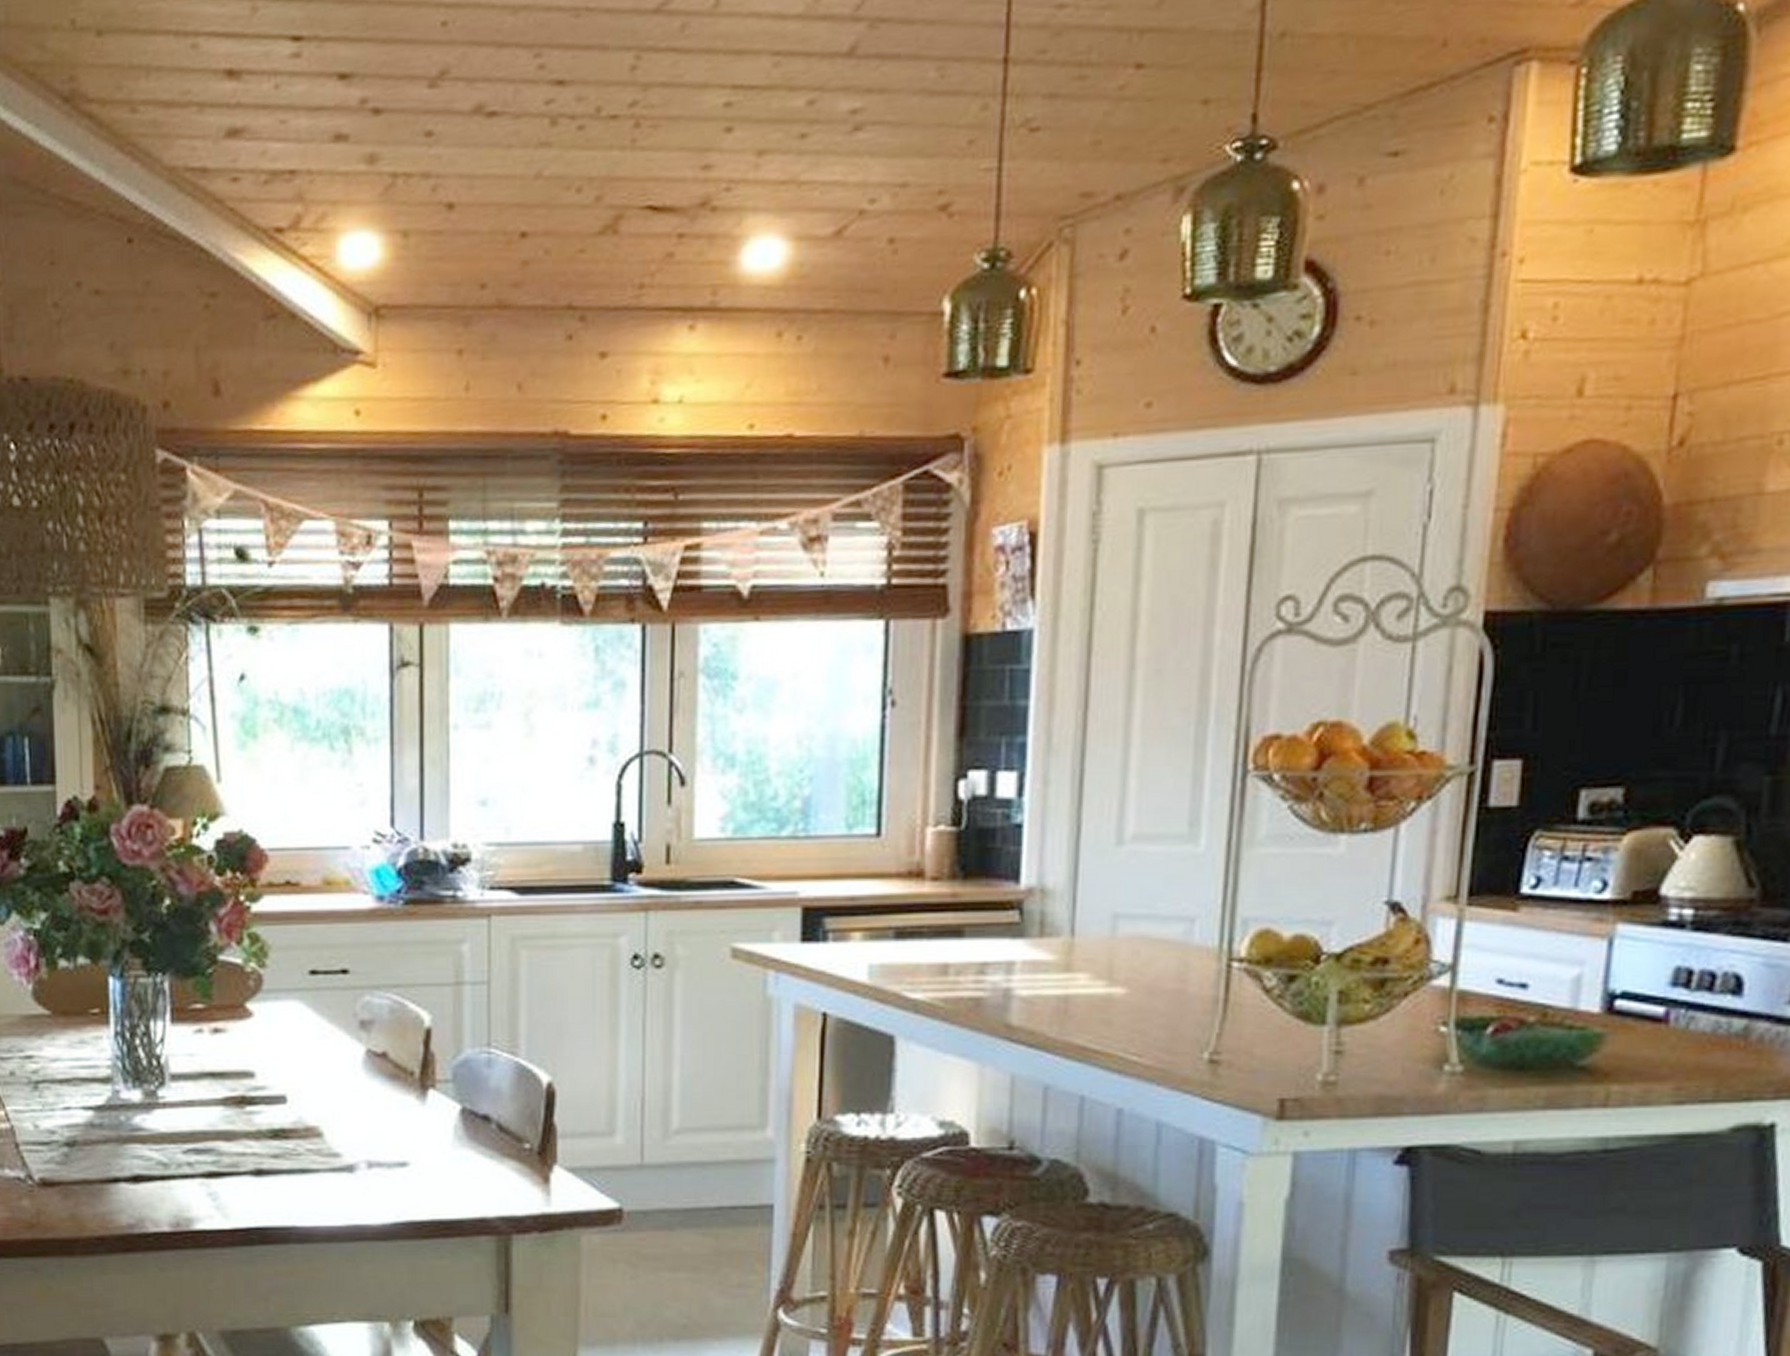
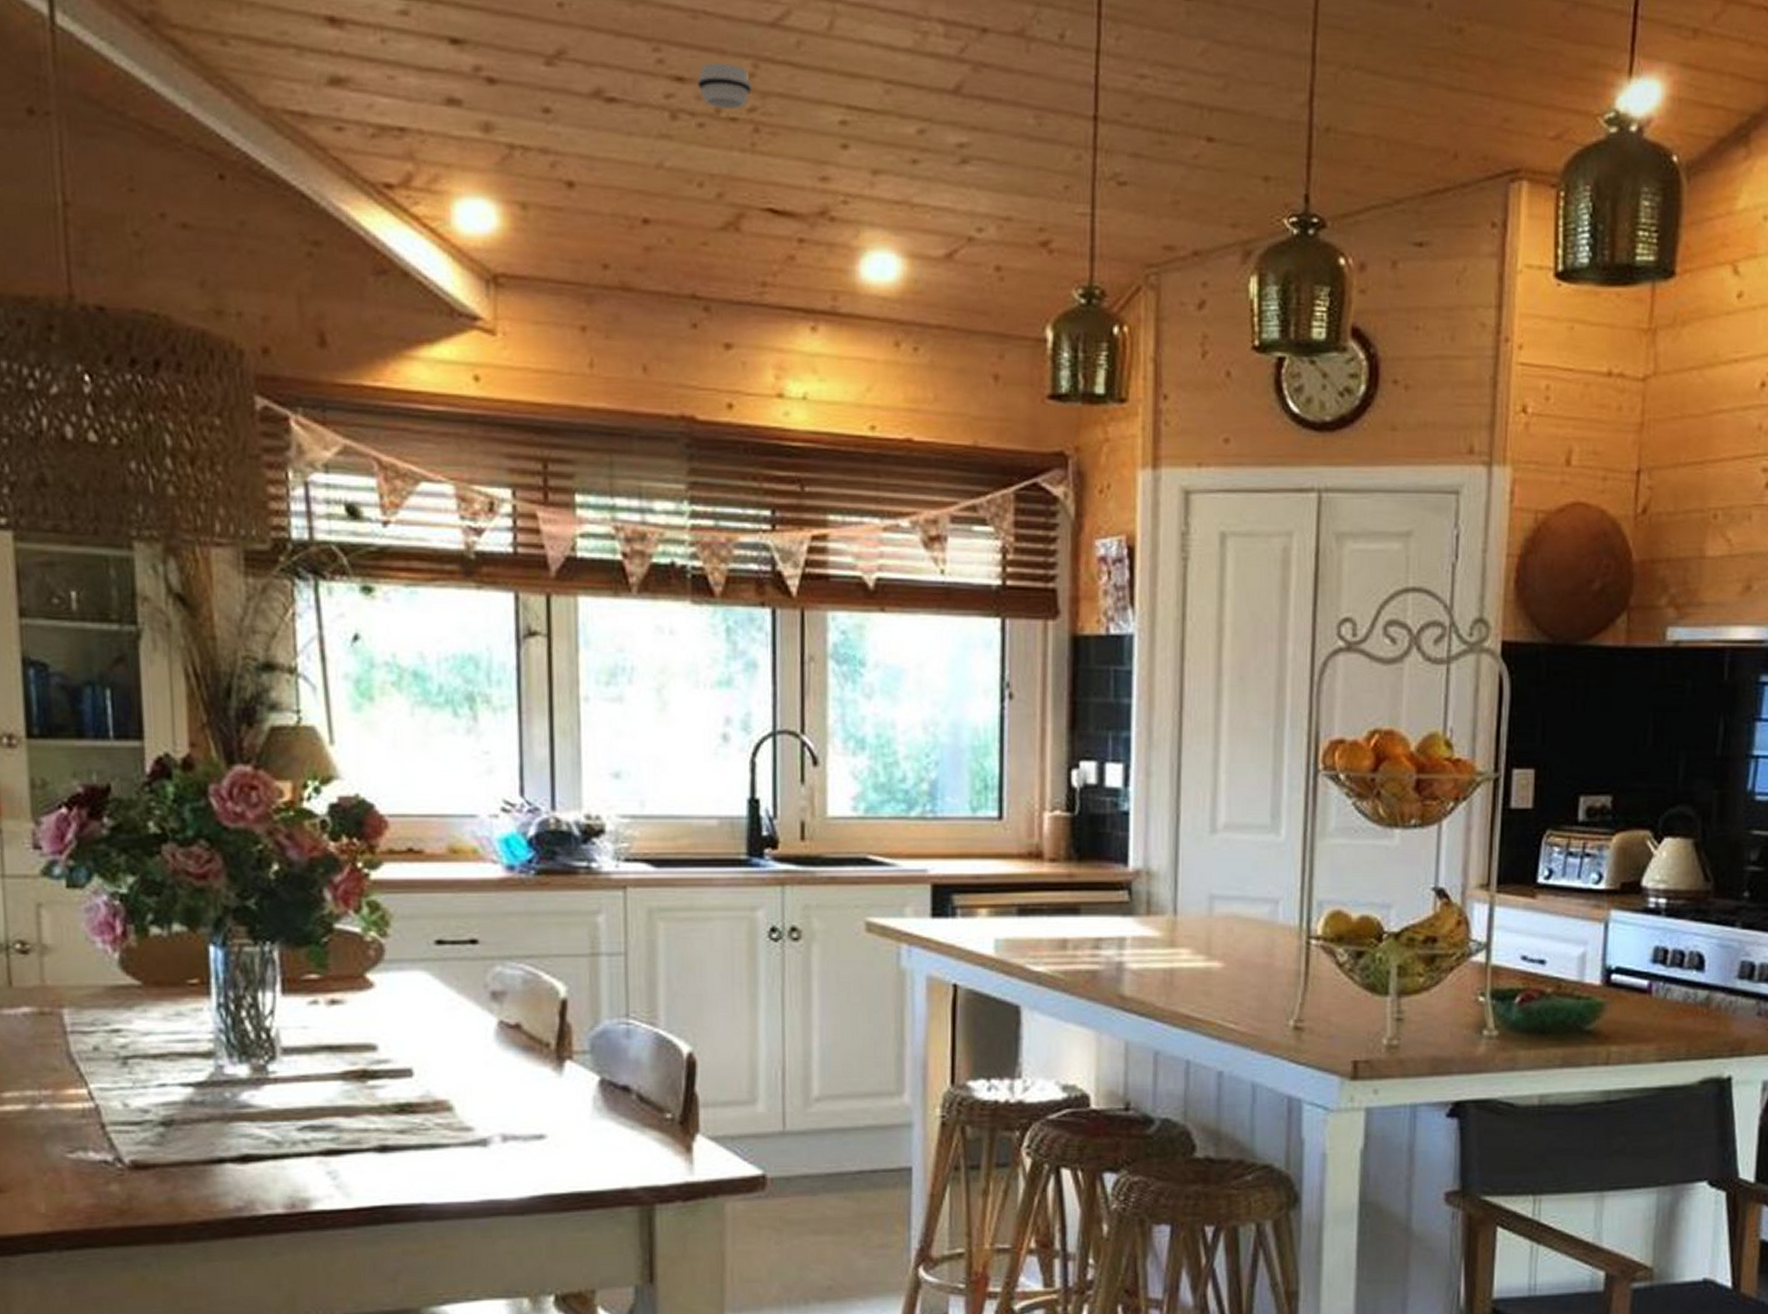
smoke detector: none [577,58,633,108] -> present [696,62,752,109]

